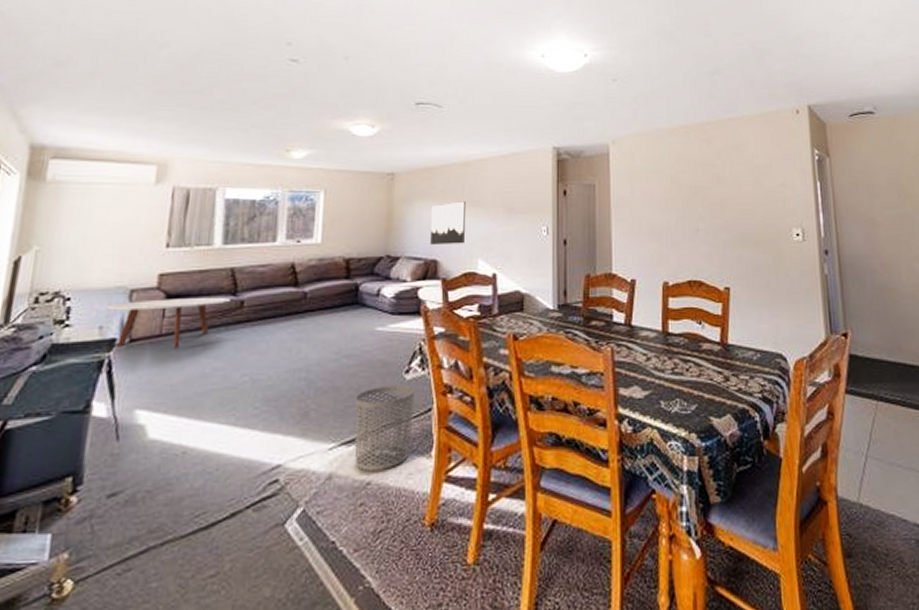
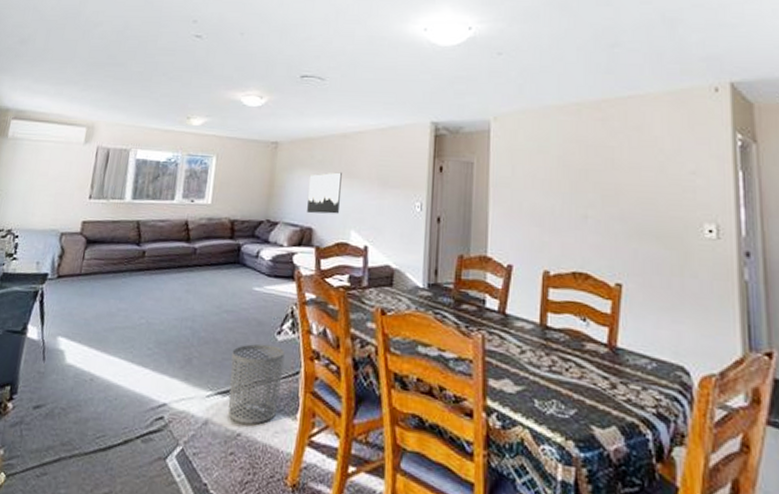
coffee table: present [107,297,230,348] -> none [43,243,135,287]

